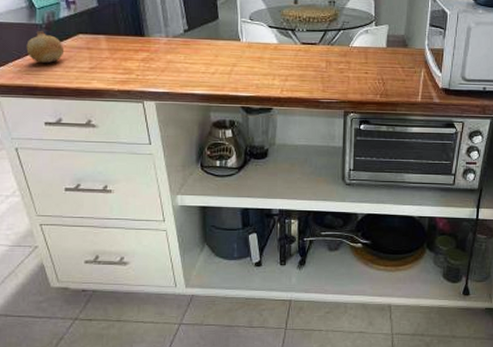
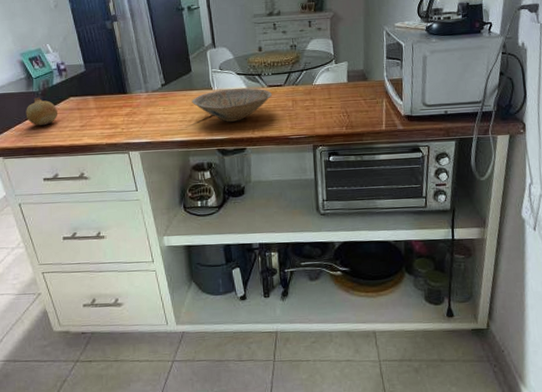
bowl: none [217,42,306,79] -> present [192,87,273,122]

